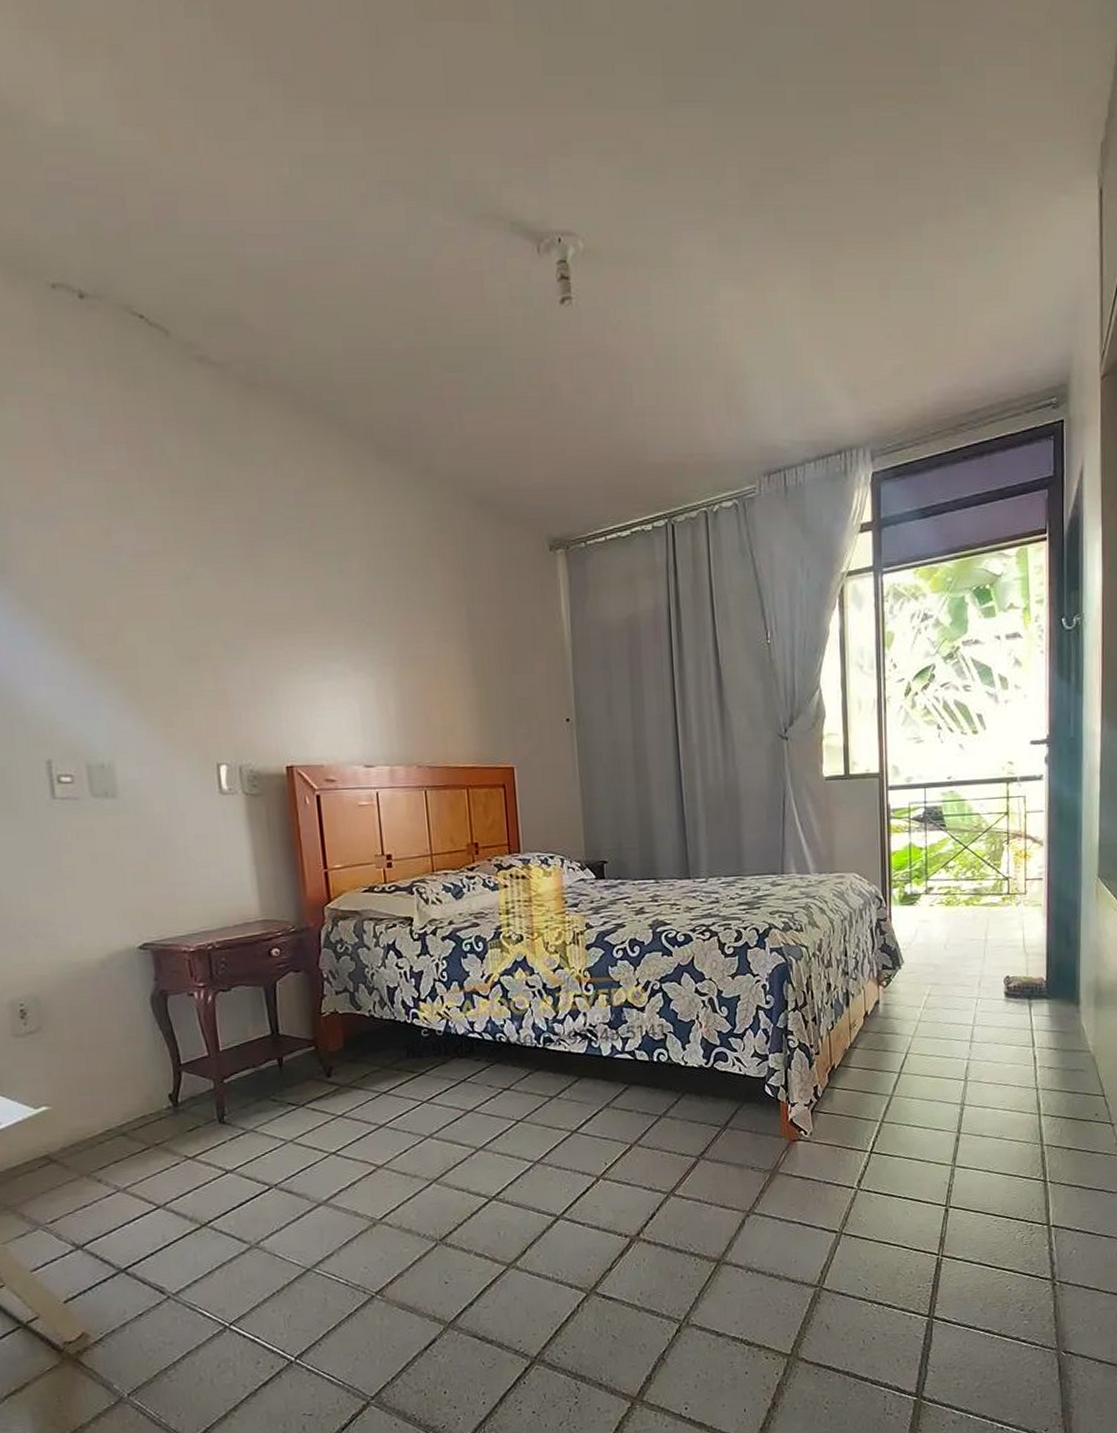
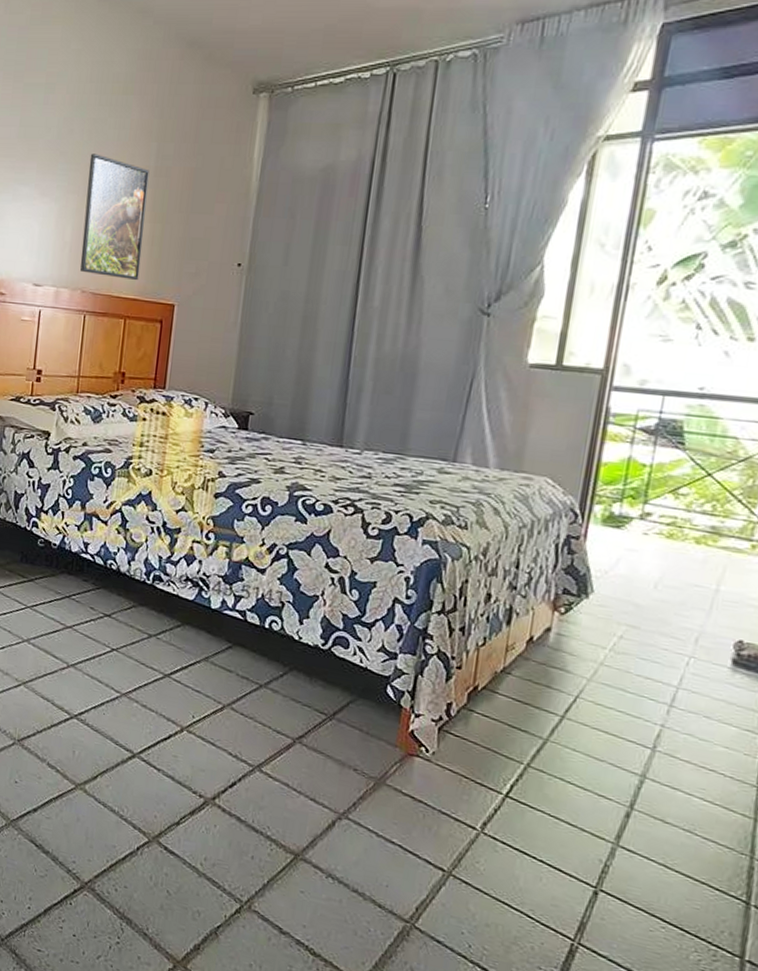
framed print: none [399,622,474,748] -> present [79,153,150,280]

